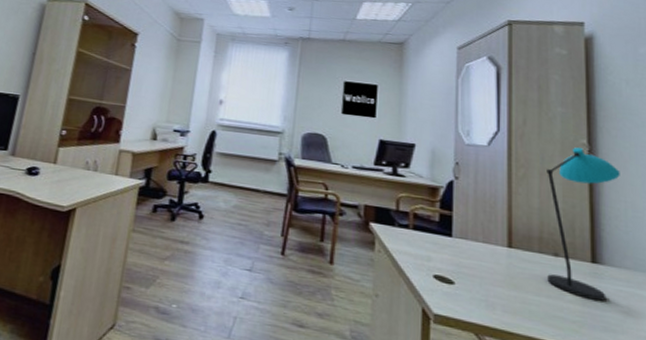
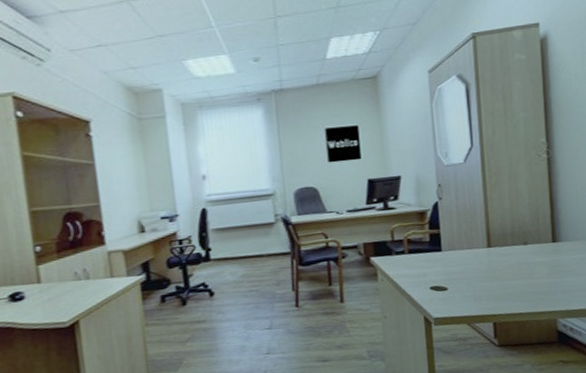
desk lamp: present [547,147,620,301] -> none [514,146,572,272]

